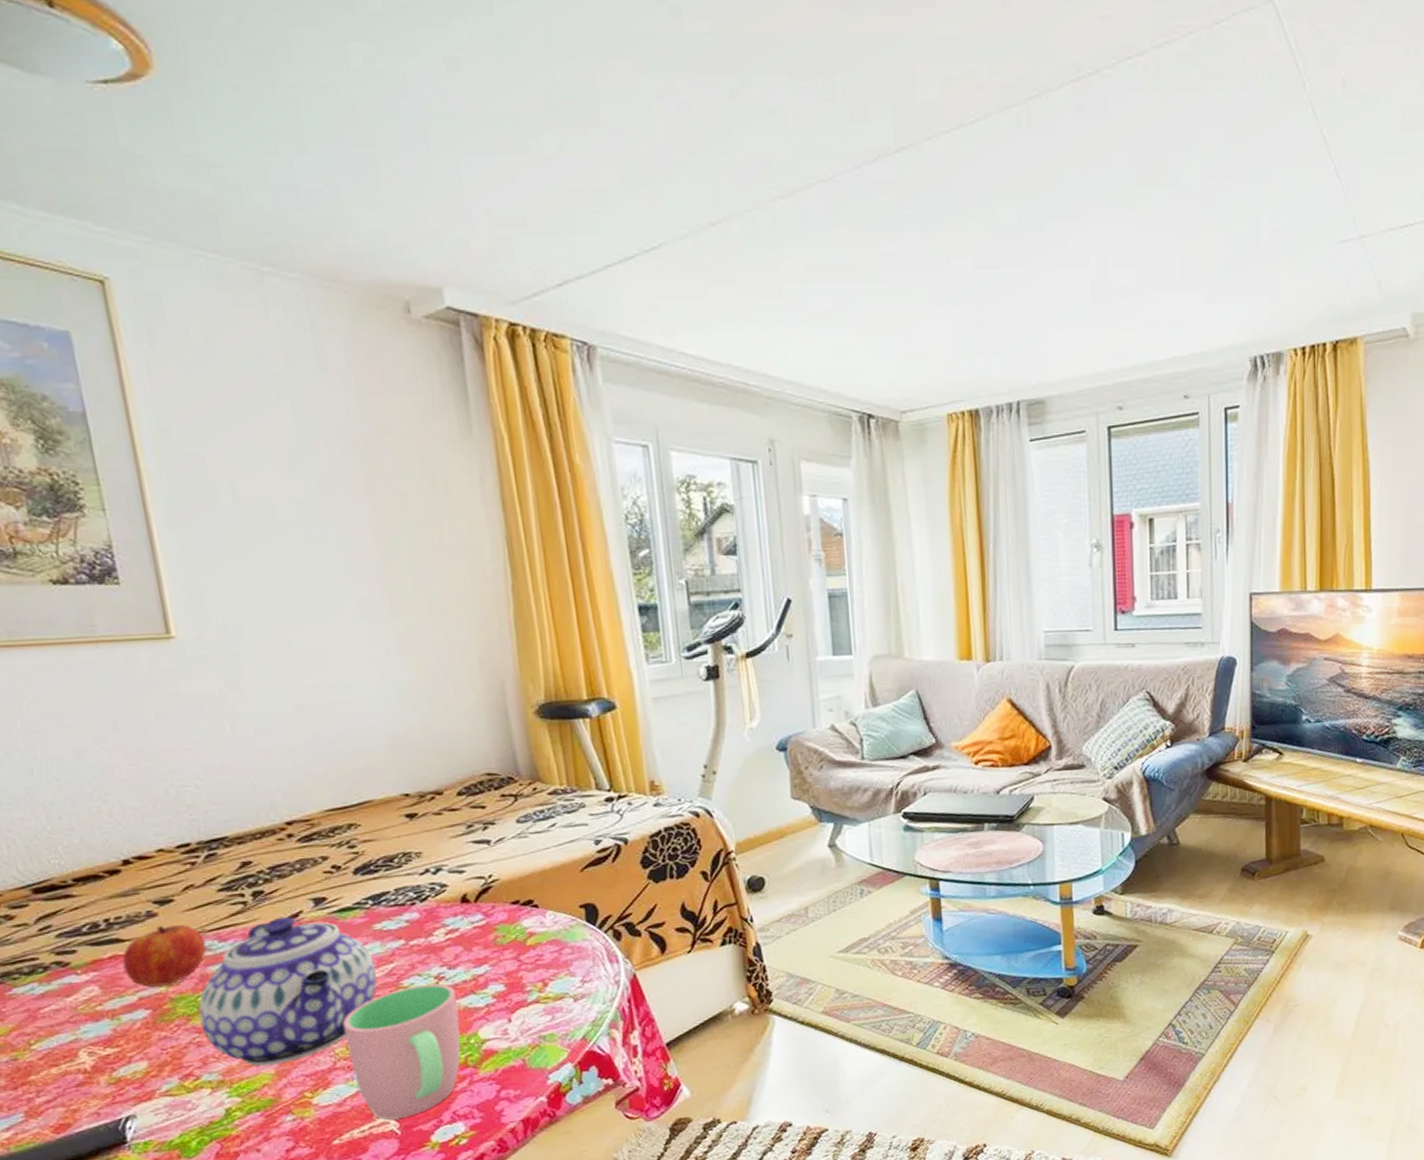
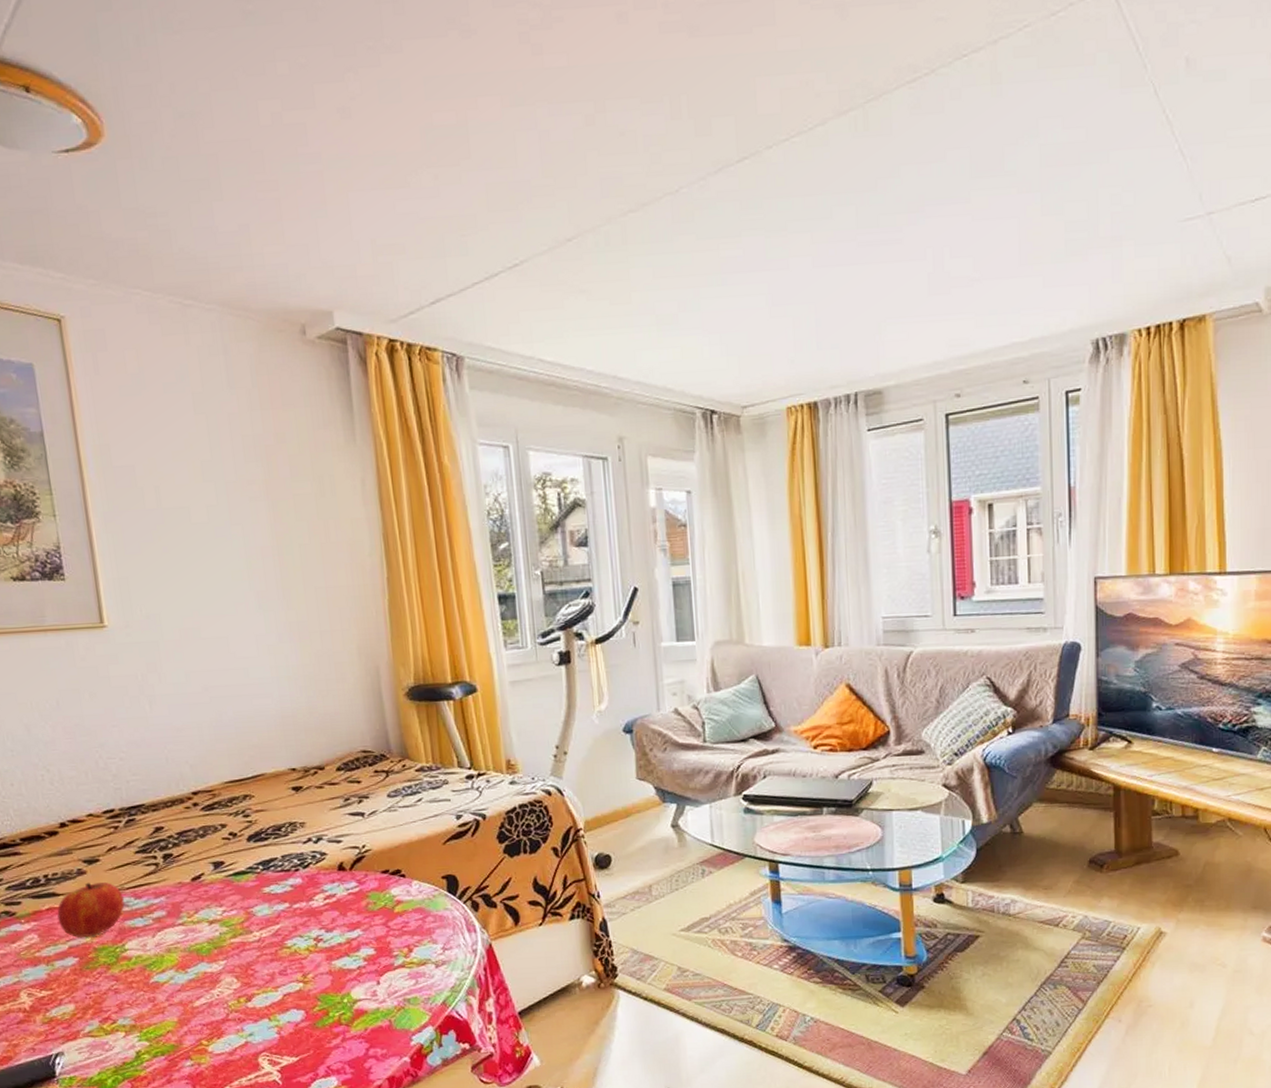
teapot: present [198,916,377,1067] -> none [117,878,265,1014]
cup: present [343,983,461,1120] -> none [236,945,336,1071]

